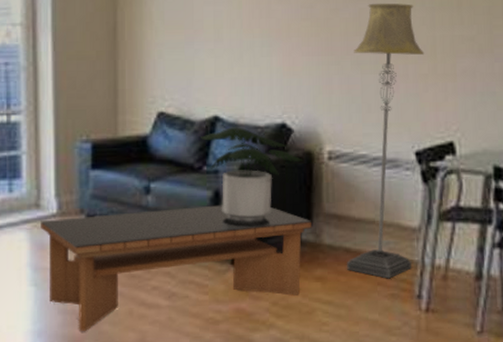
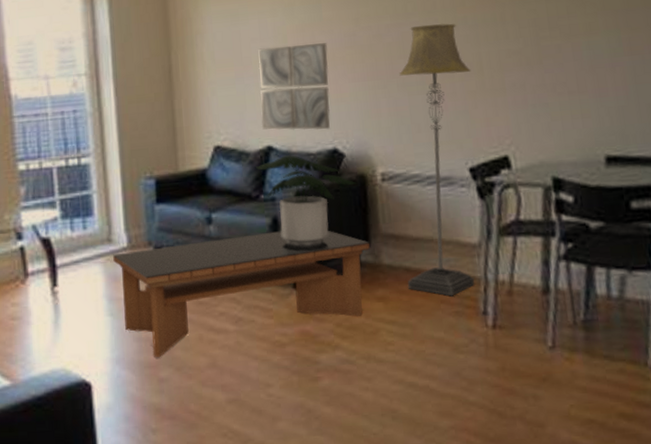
wall art: none [209,12,283,103] -> present [258,43,330,130]

